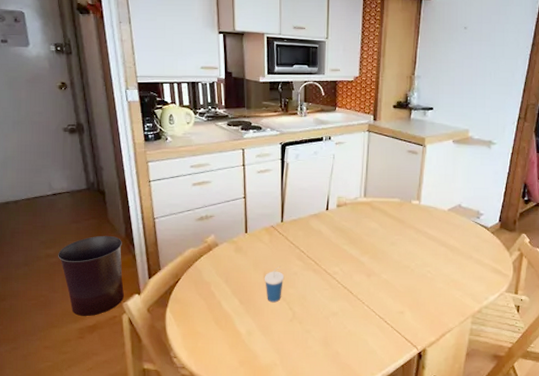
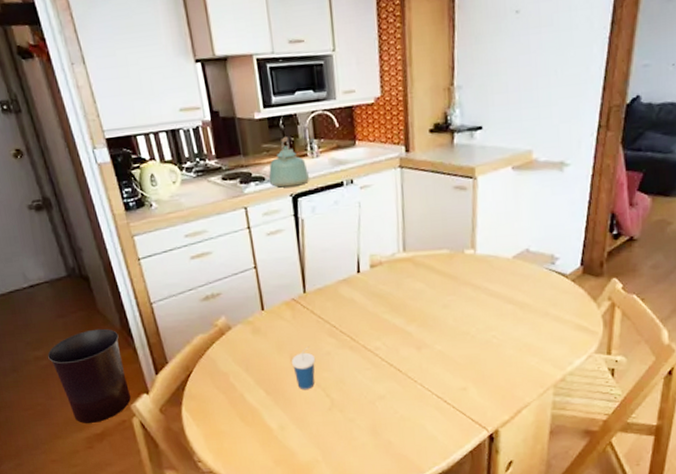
kettle: none [264,97,296,137] -> present [269,136,309,188]

